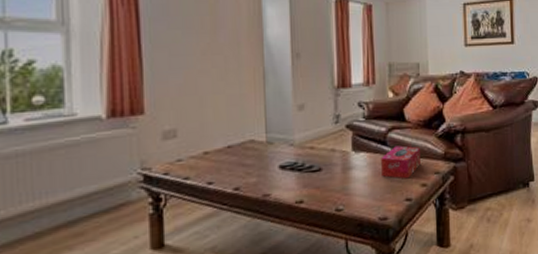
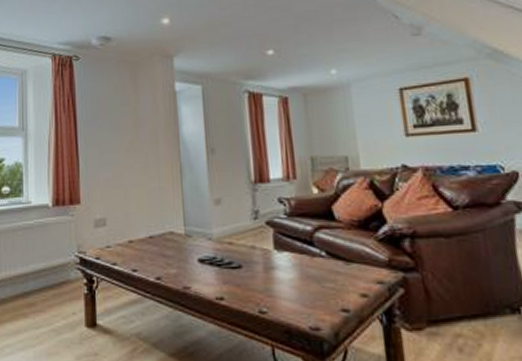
tissue box: present [381,145,420,179] -> none [308,247,358,286]

